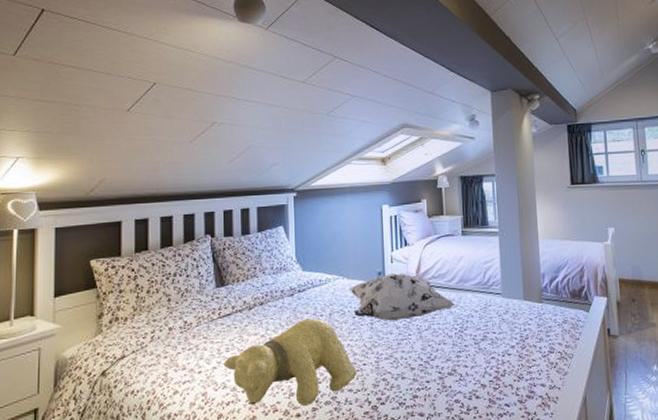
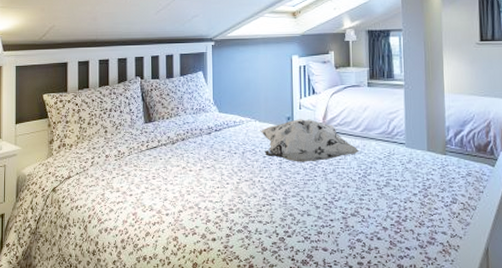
teddy bear: present [223,318,357,407] -> none [150,155,266,233]

